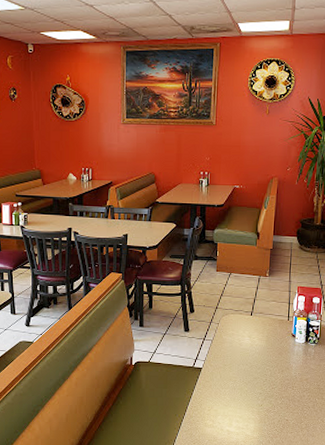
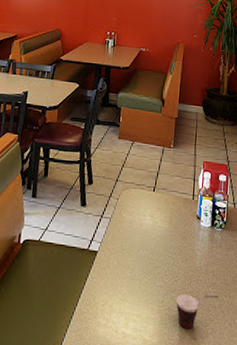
cup: none [274,398,313,425] -> present [176,294,220,328]

